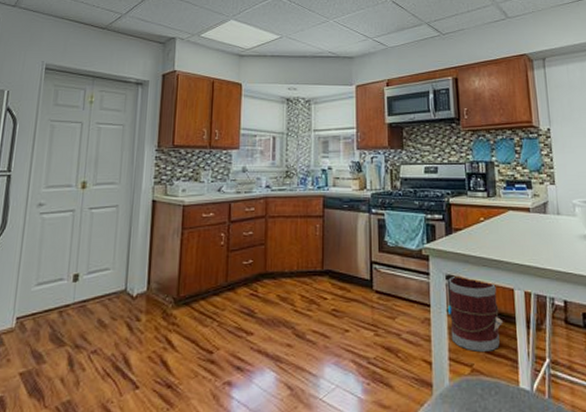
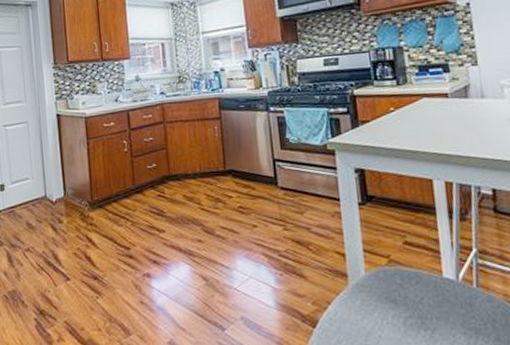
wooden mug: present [448,275,504,352] -> none [357,168,422,243]

